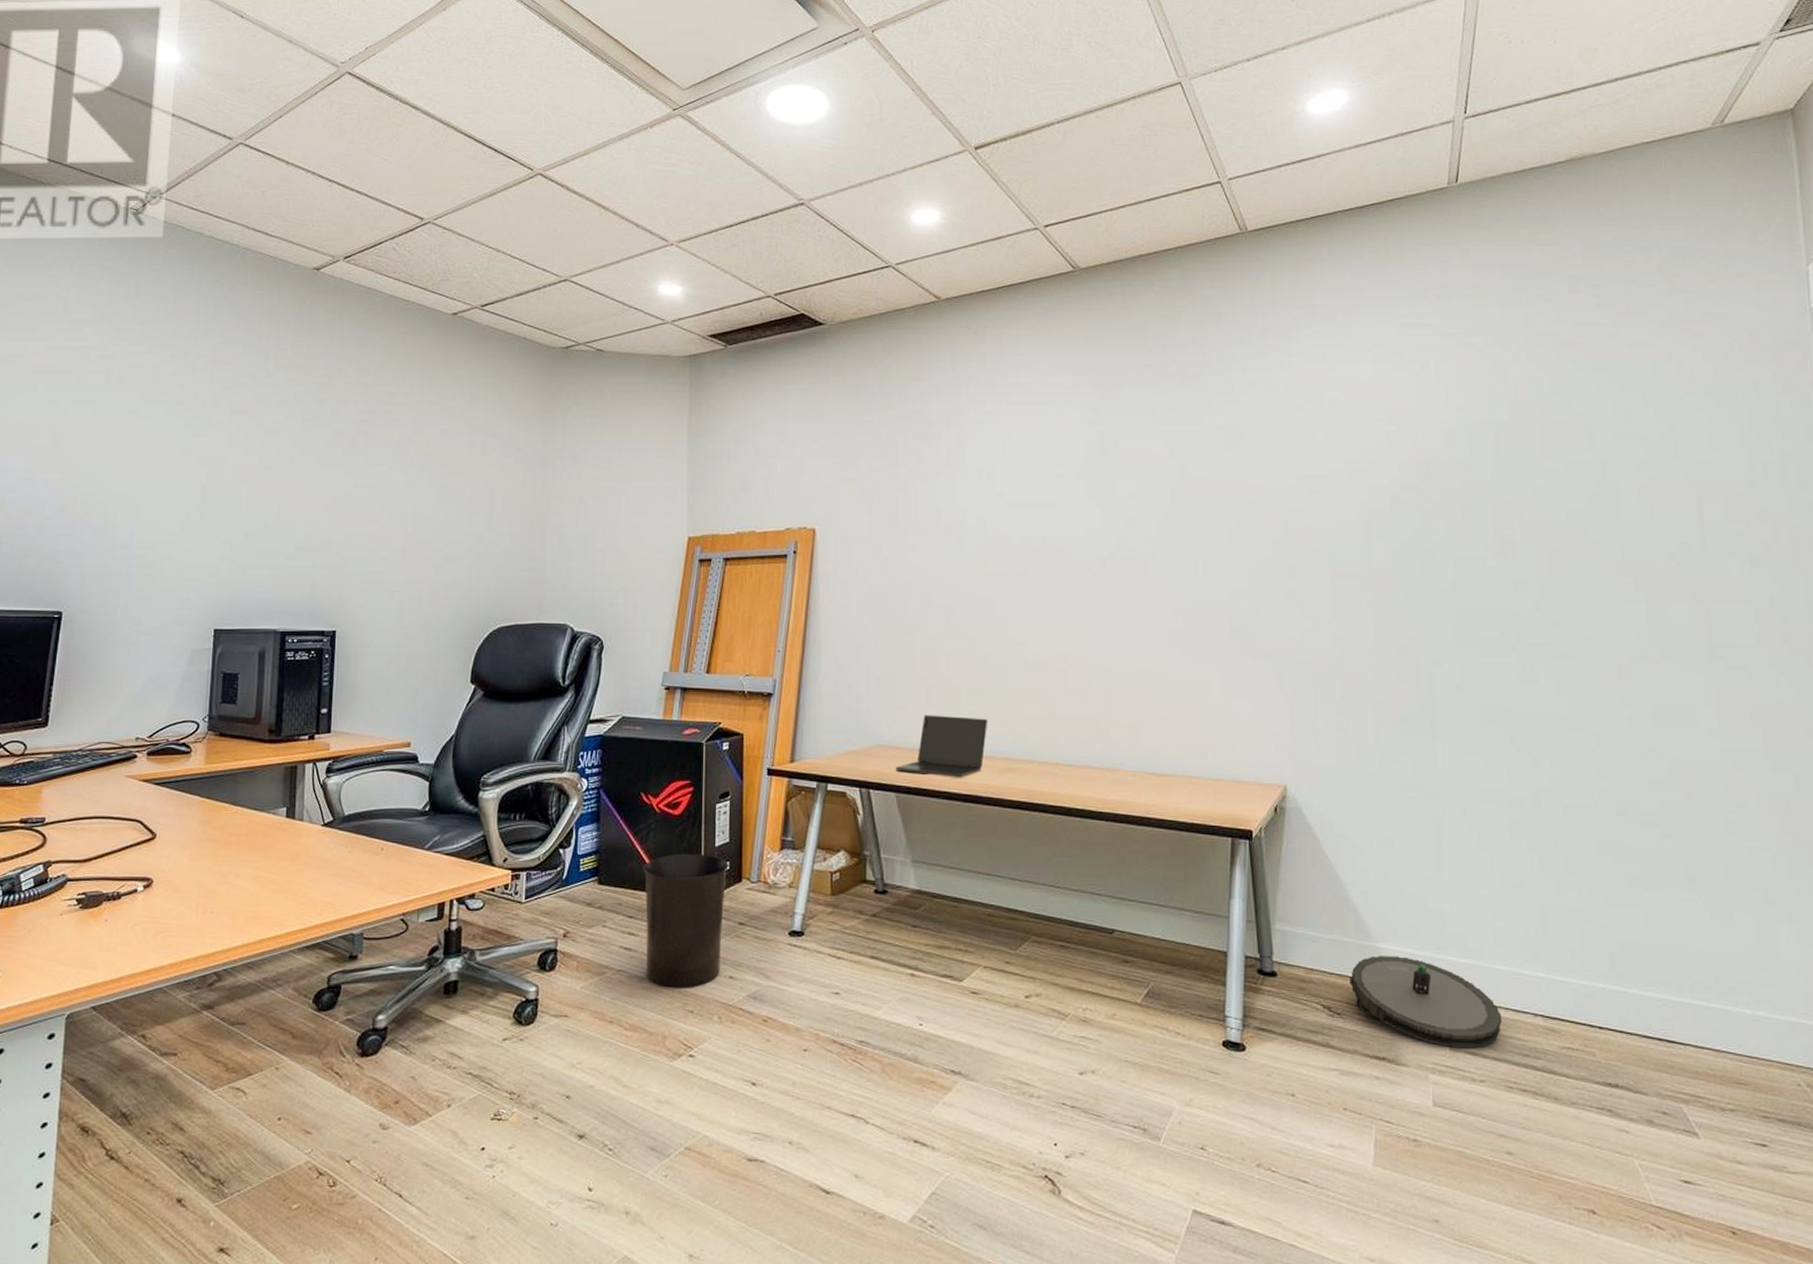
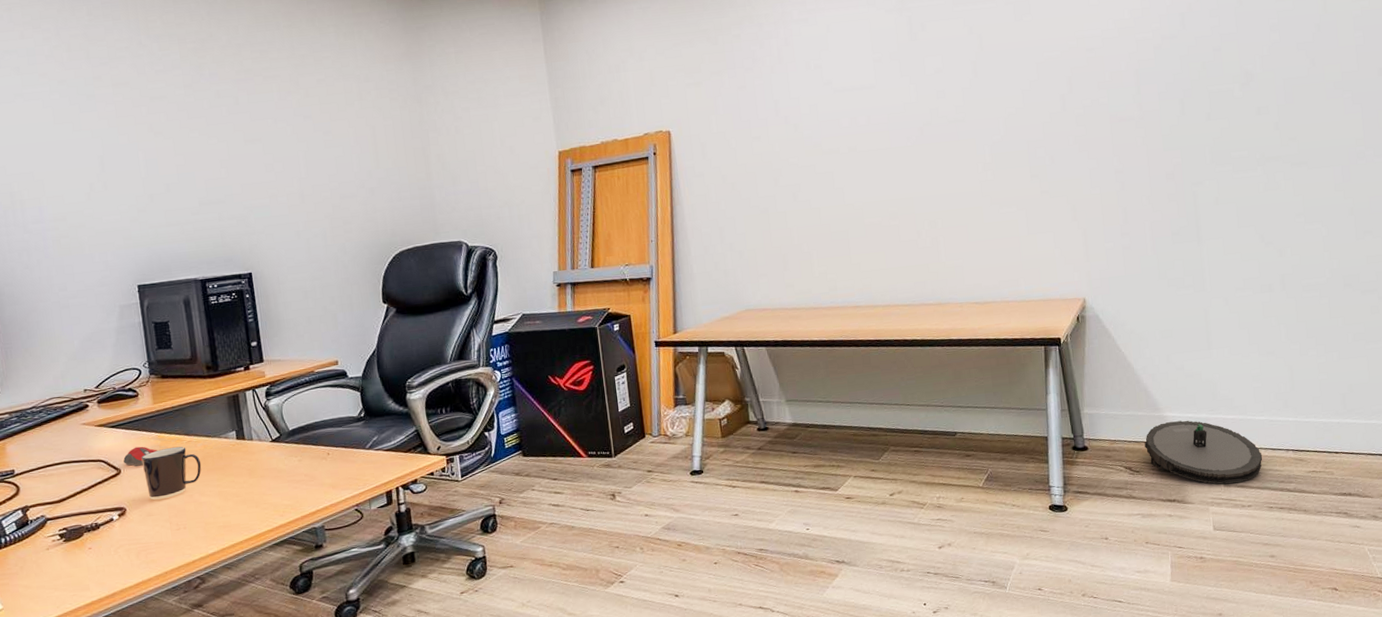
computer mouse: none [161,810,200,834] -> present [123,446,158,467]
mug: none [180,816,243,876] -> present [141,446,202,501]
waste bin: present [643,853,729,988] -> none [559,419,637,531]
laptop: present [895,715,988,778] -> none [763,275,837,329]

